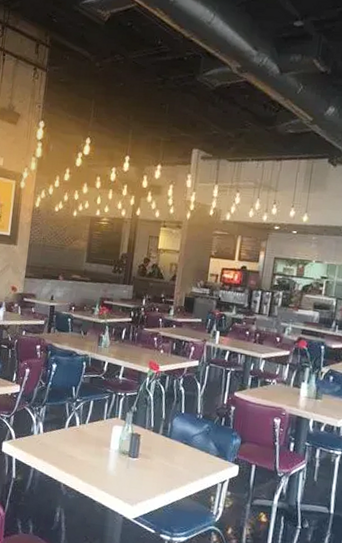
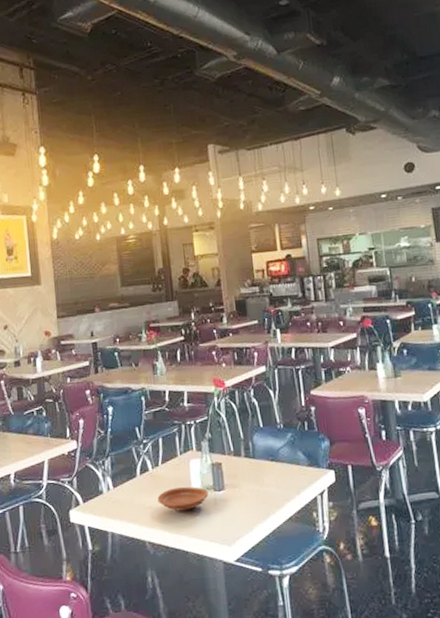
plate: none [78,445,124,467] -> present [157,486,209,511]

